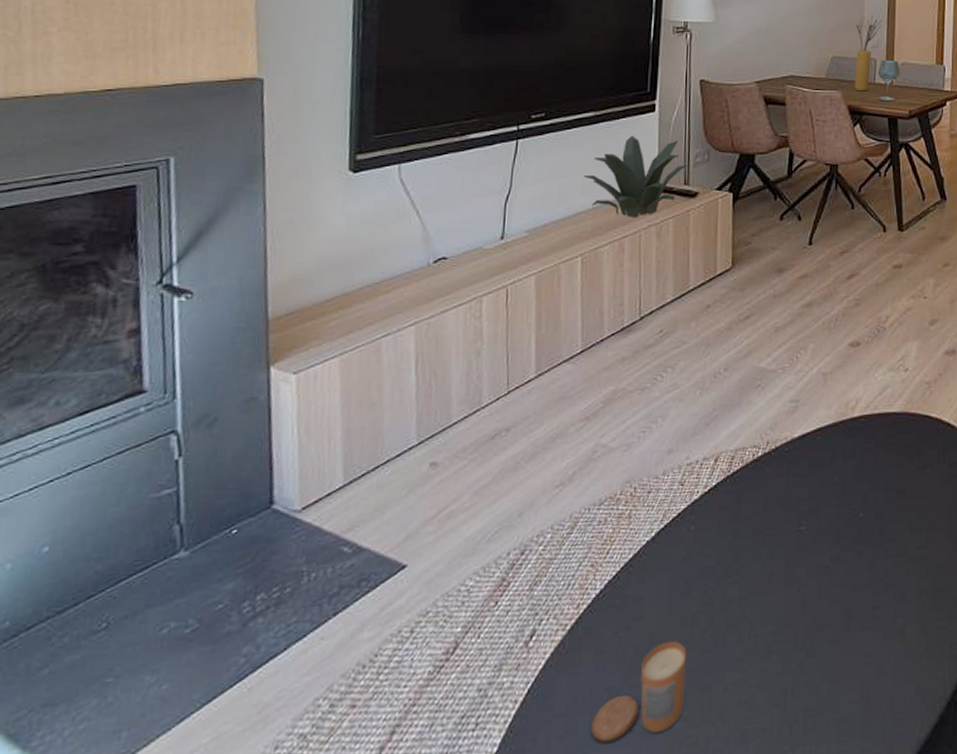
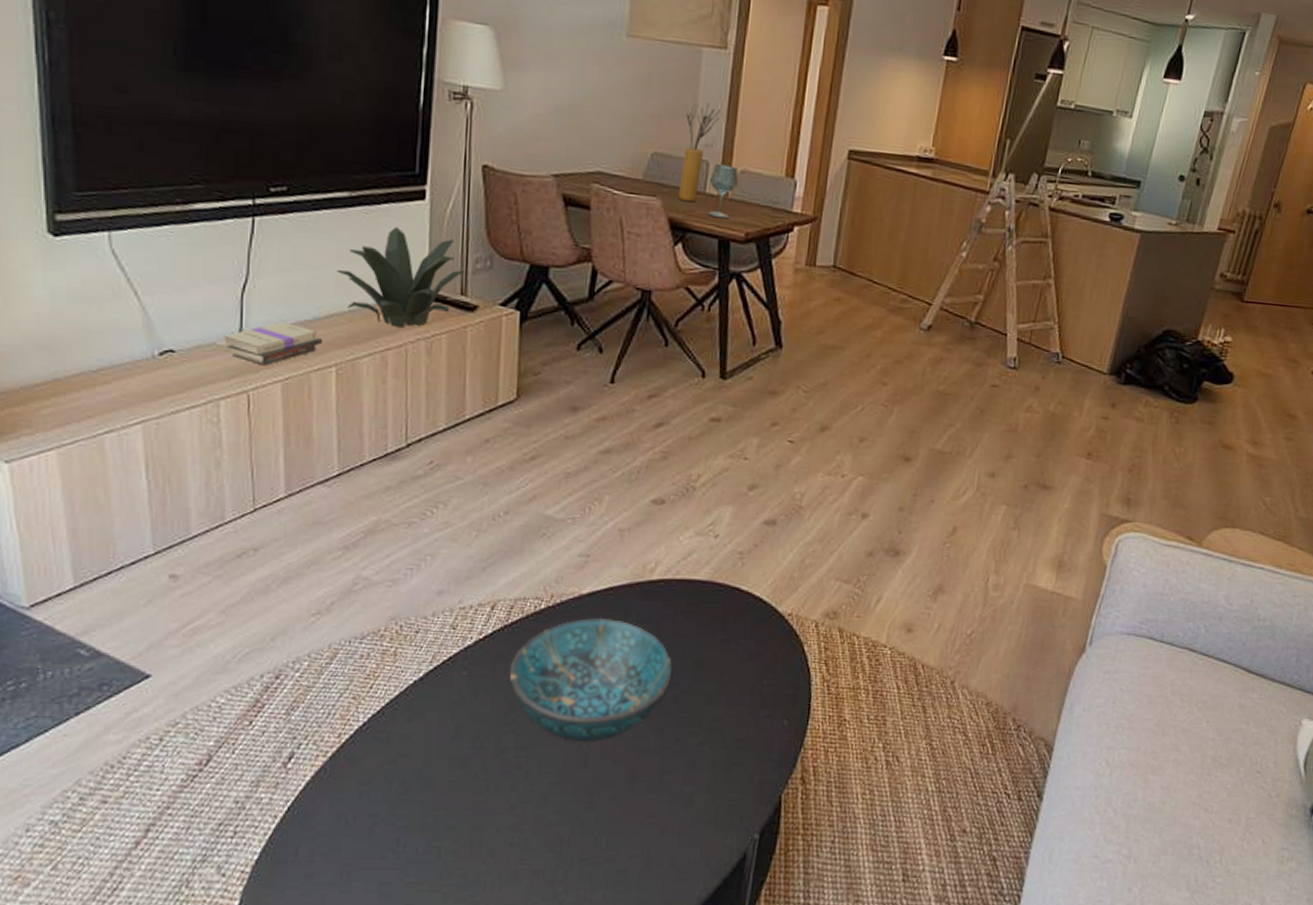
books: none [488,222,572,263] -> present [224,321,324,366]
candle: present [591,640,687,744] -> none [355,779,457,865]
decorative bowl: none [732,458,878,586] -> present [509,617,673,743]

